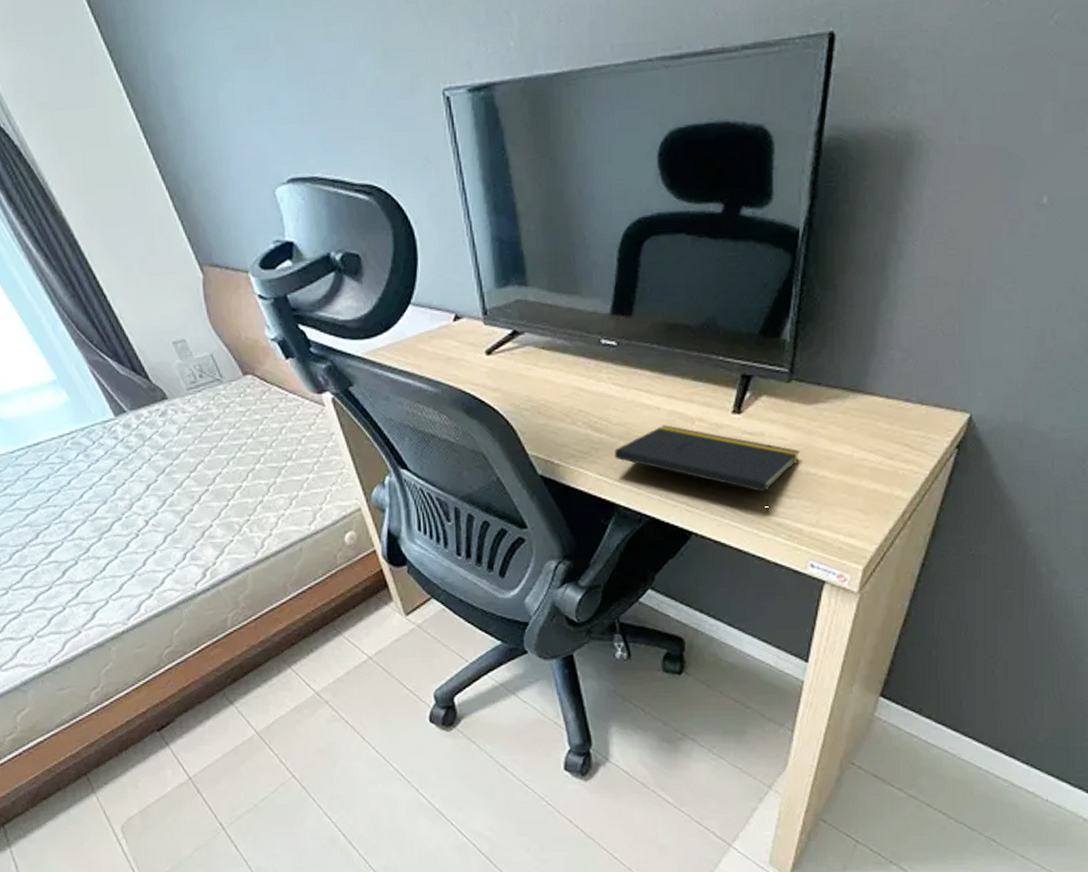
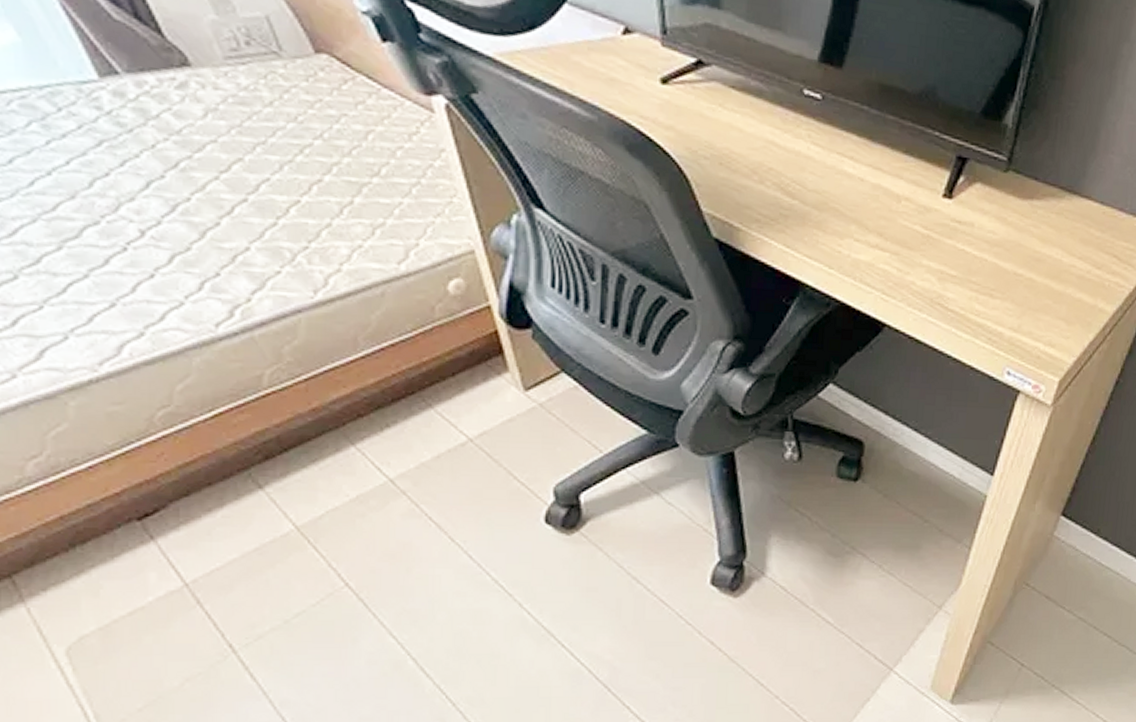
notepad: present [615,425,801,513] -> none [806,199,1010,311]

